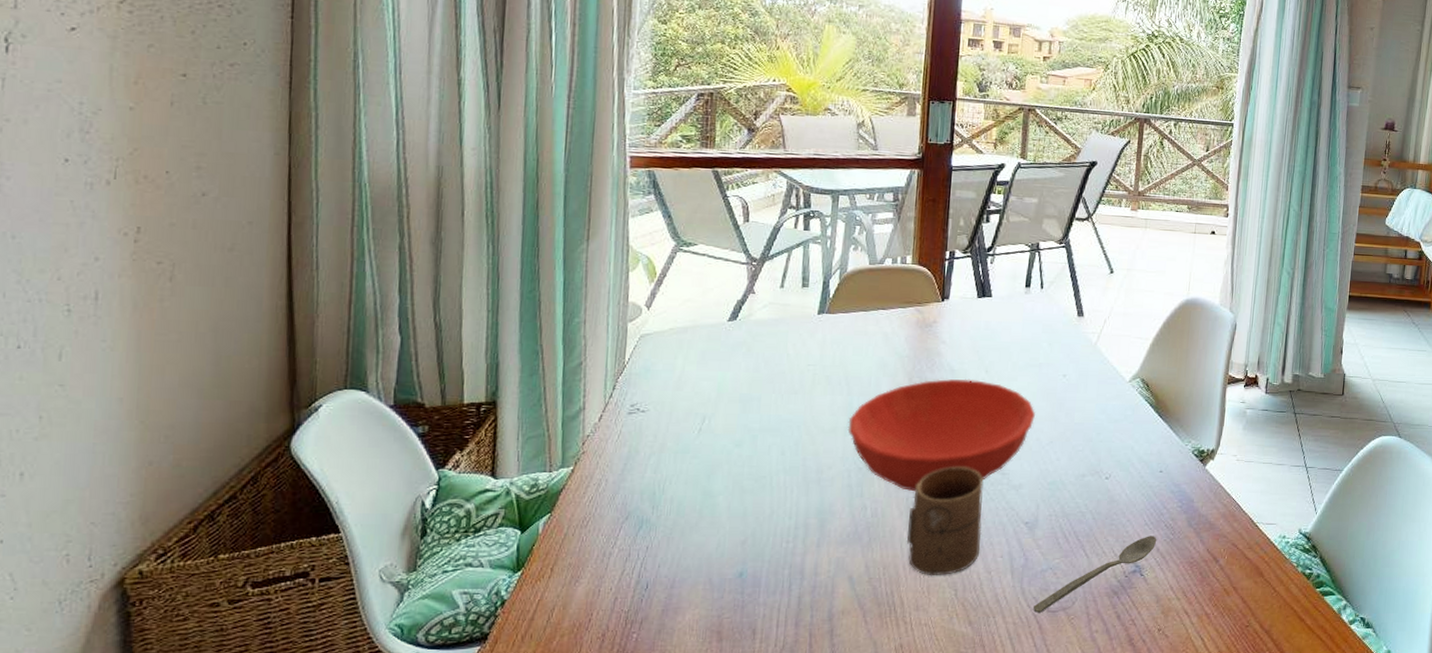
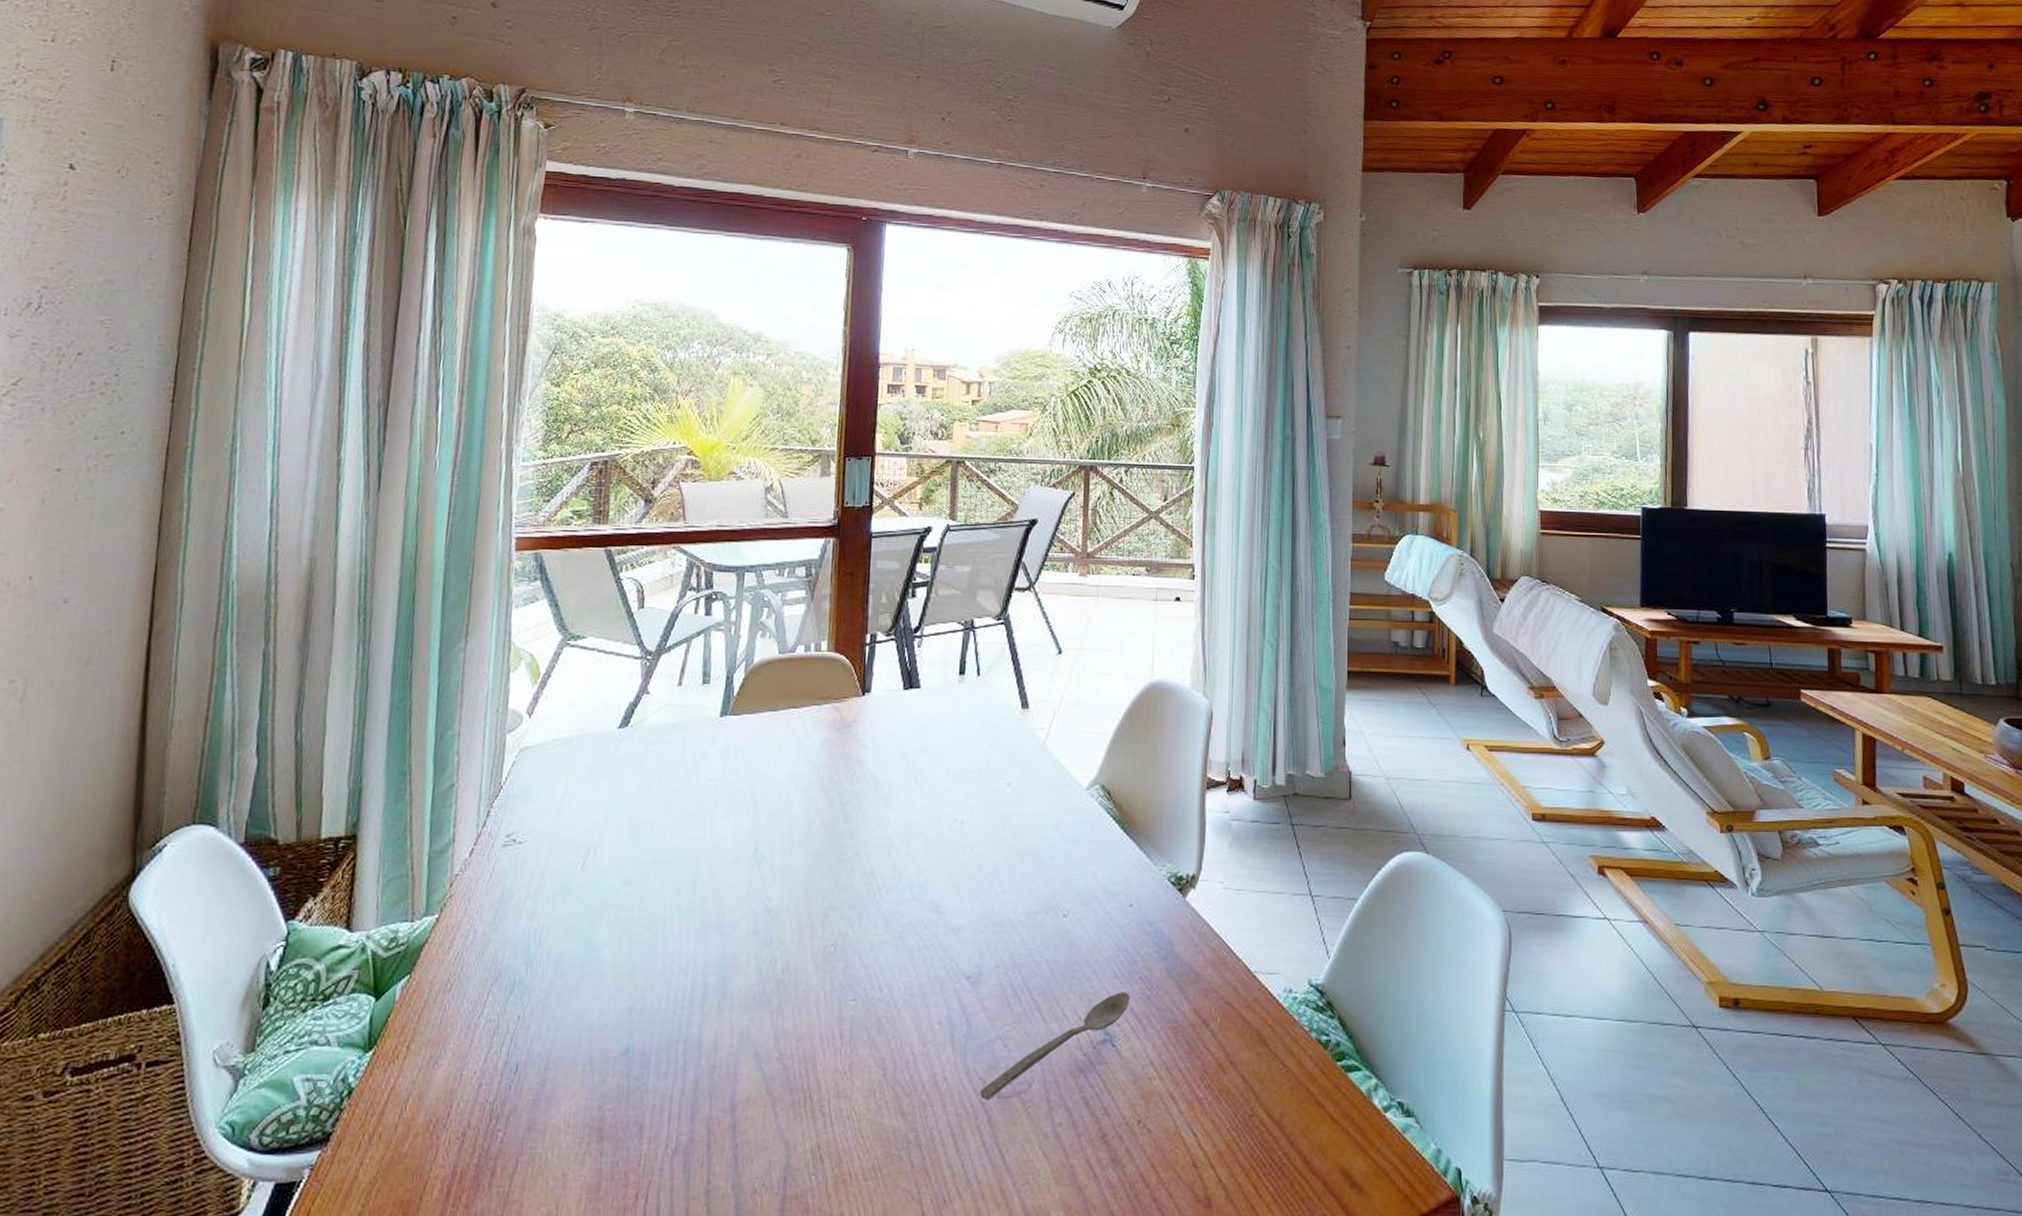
bowl: present [847,378,1035,492] -> none [754,791,975,939]
cup: present [906,466,984,576] -> none [823,904,915,1051]

